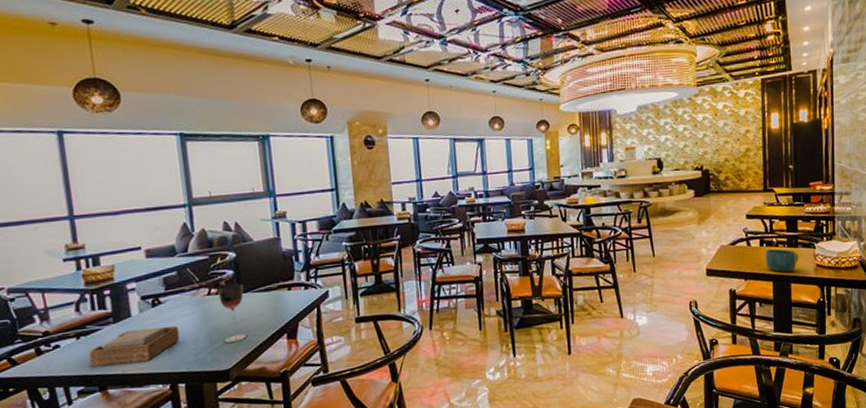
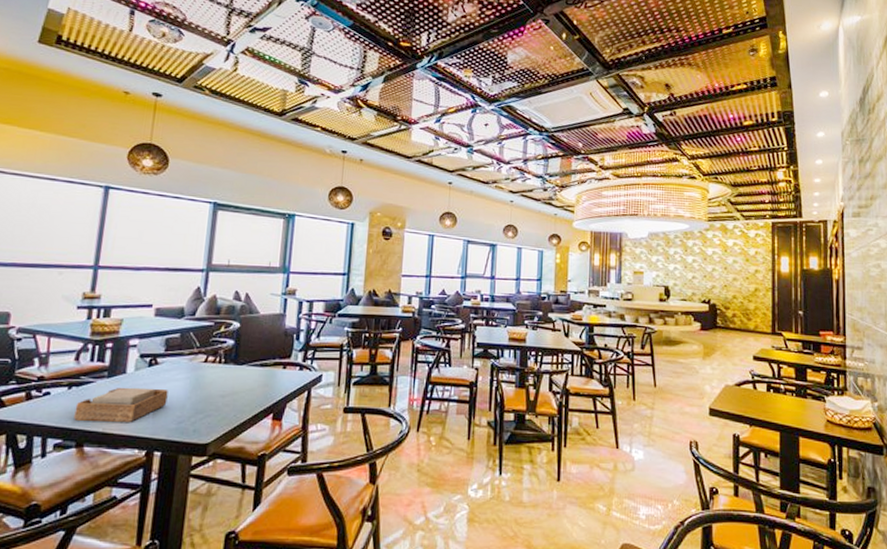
wineglass: present [217,283,248,343] -> none [209,354,241,415]
cup: present [764,248,799,272] -> none [771,396,808,424]

